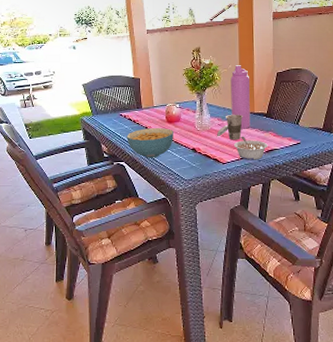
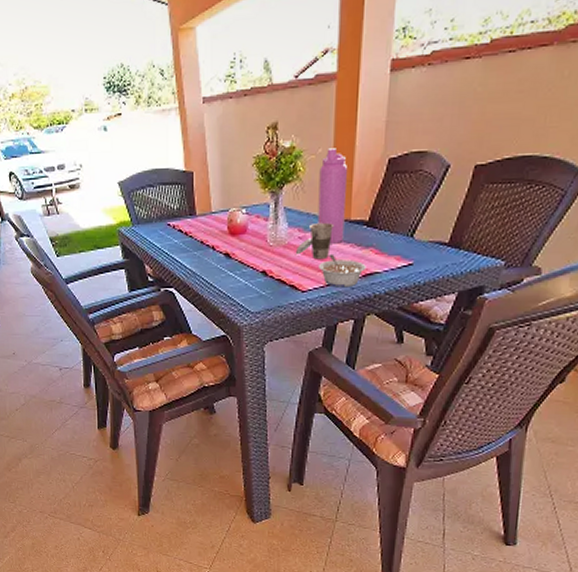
cereal bowl: present [126,128,173,158] -> none [176,243,237,284]

